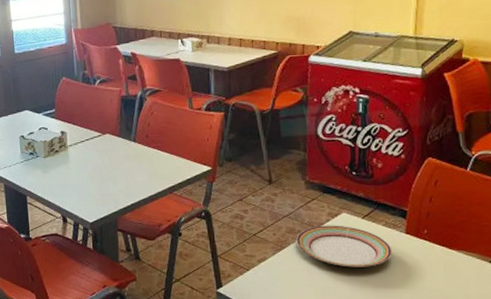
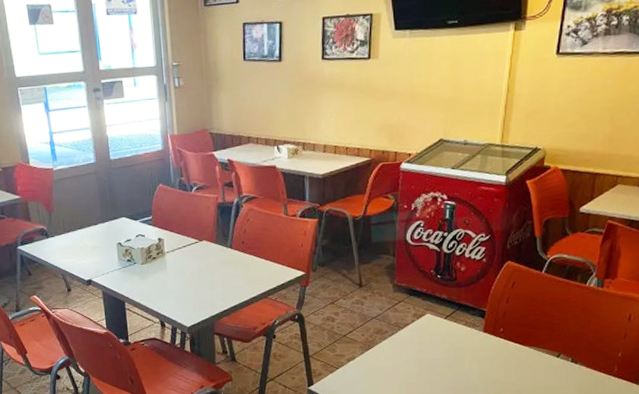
plate: present [296,225,392,268] -> none [383,325,471,364]

